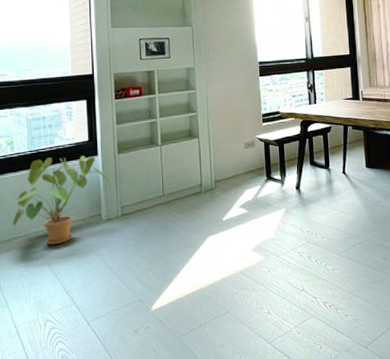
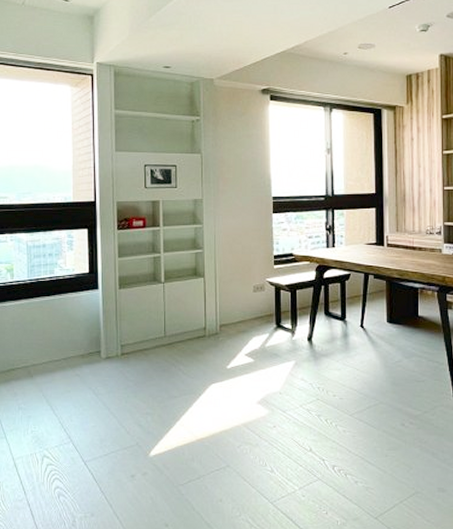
house plant: present [9,155,113,245] -> none [9,288,113,380]

